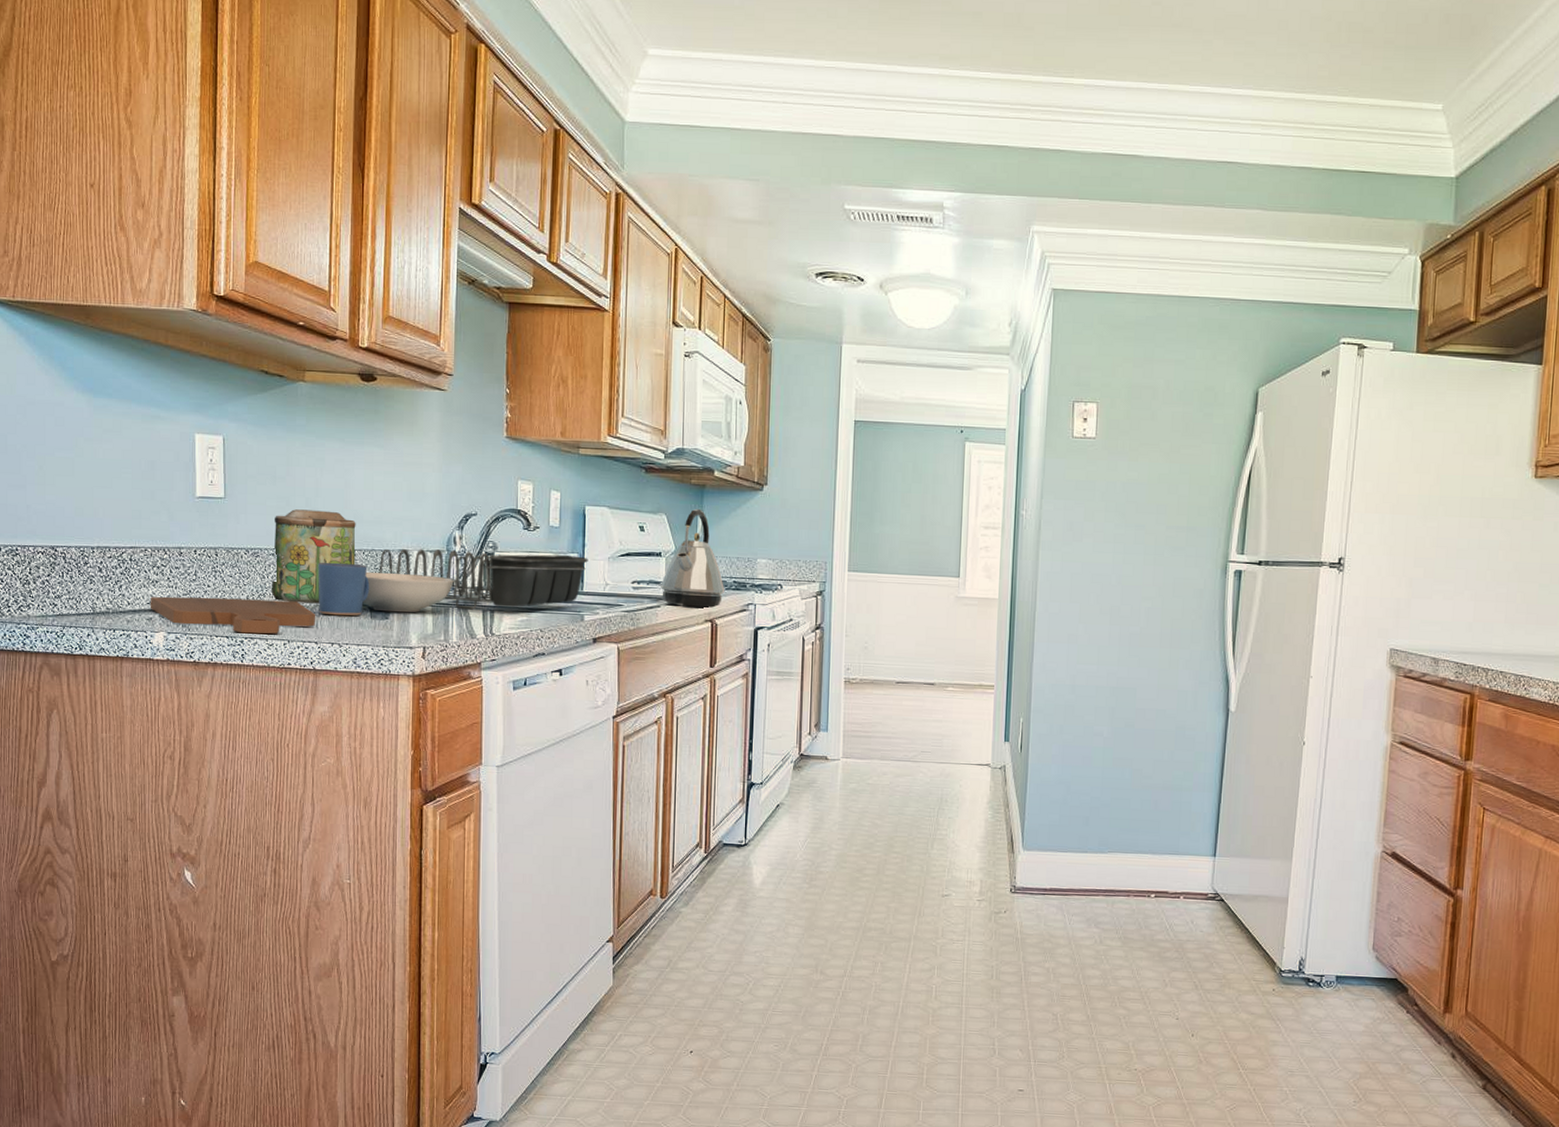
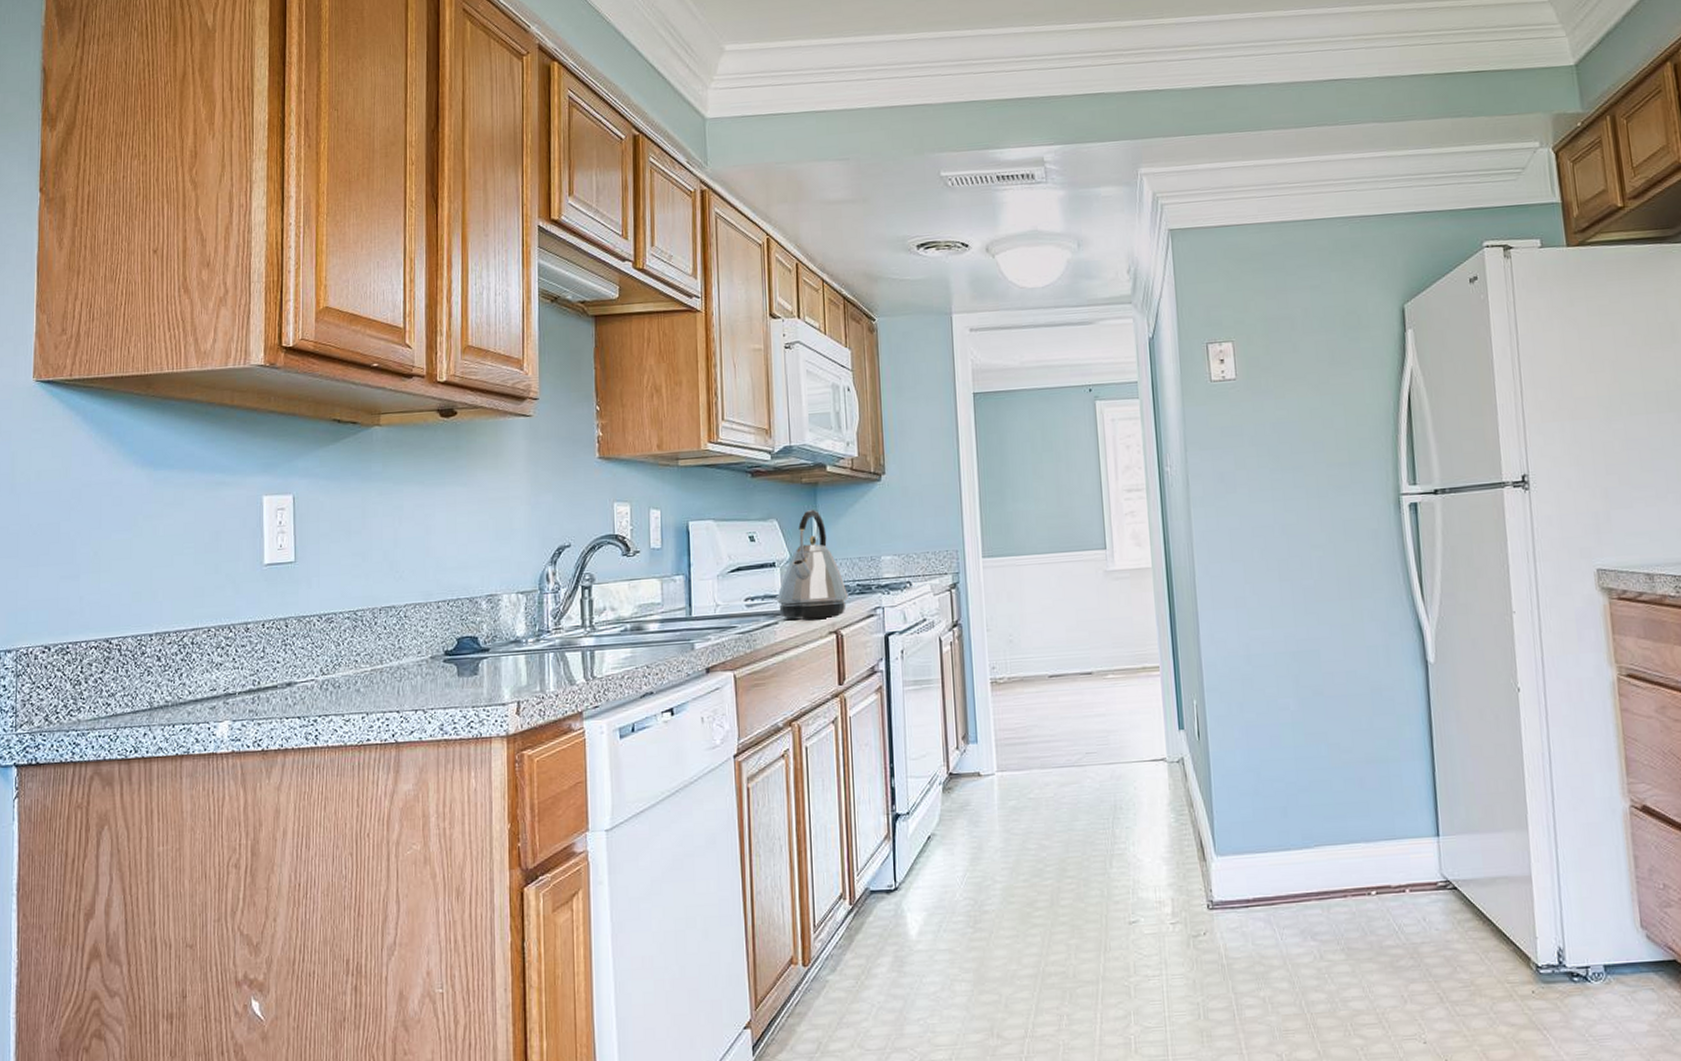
cutting board: present [149,596,316,635] -> none [213,667,397,712]
canister: present [271,509,356,604] -> none [347,561,439,670]
mug: present [318,562,370,616] -> none [398,617,456,679]
bowl: present [362,571,455,613] -> none [448,619,550,667]
dish rack: present [379,549,588,610] -> none [465,578,695,654]

